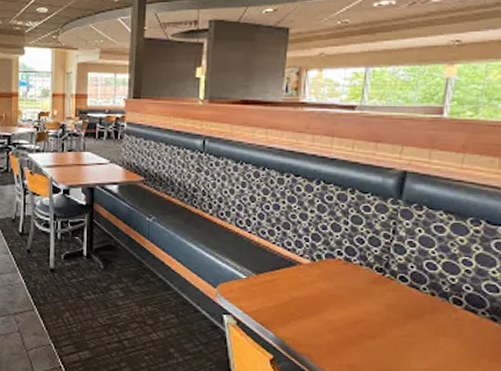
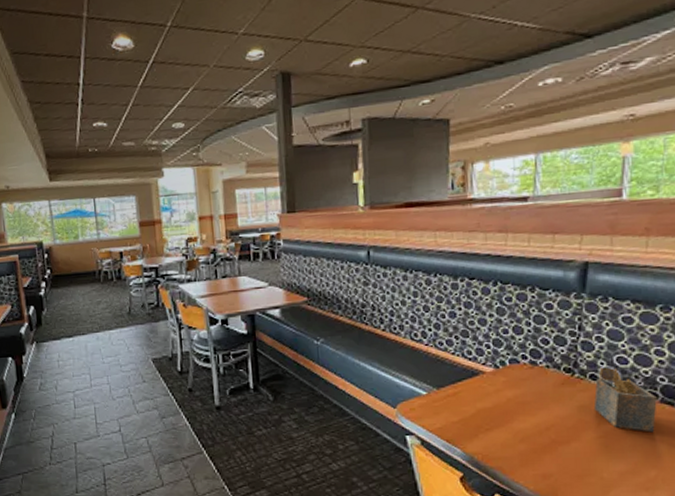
napkin holder: none [401,270,461,337] -> present [593,367,657,433]

